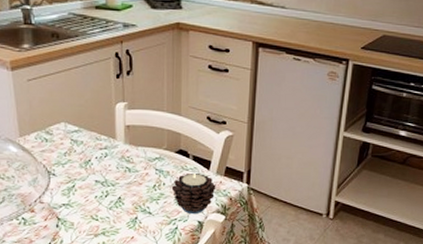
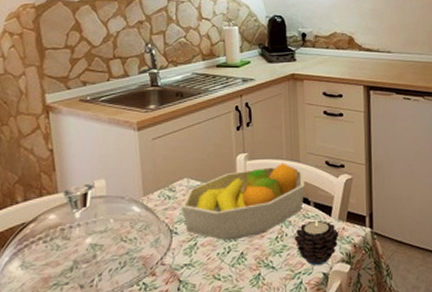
fruit bowl: none [59,114,185,186] -> present [181,163,305,241]

